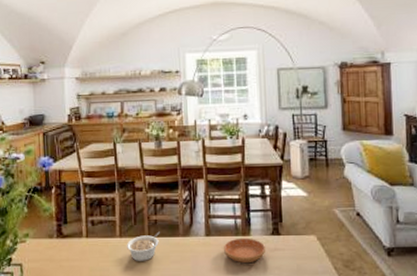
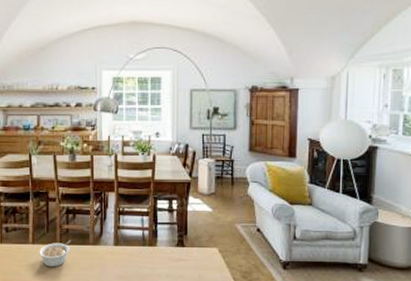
saucer: present [223,237,266,264] -> none [130,248,171,272]

